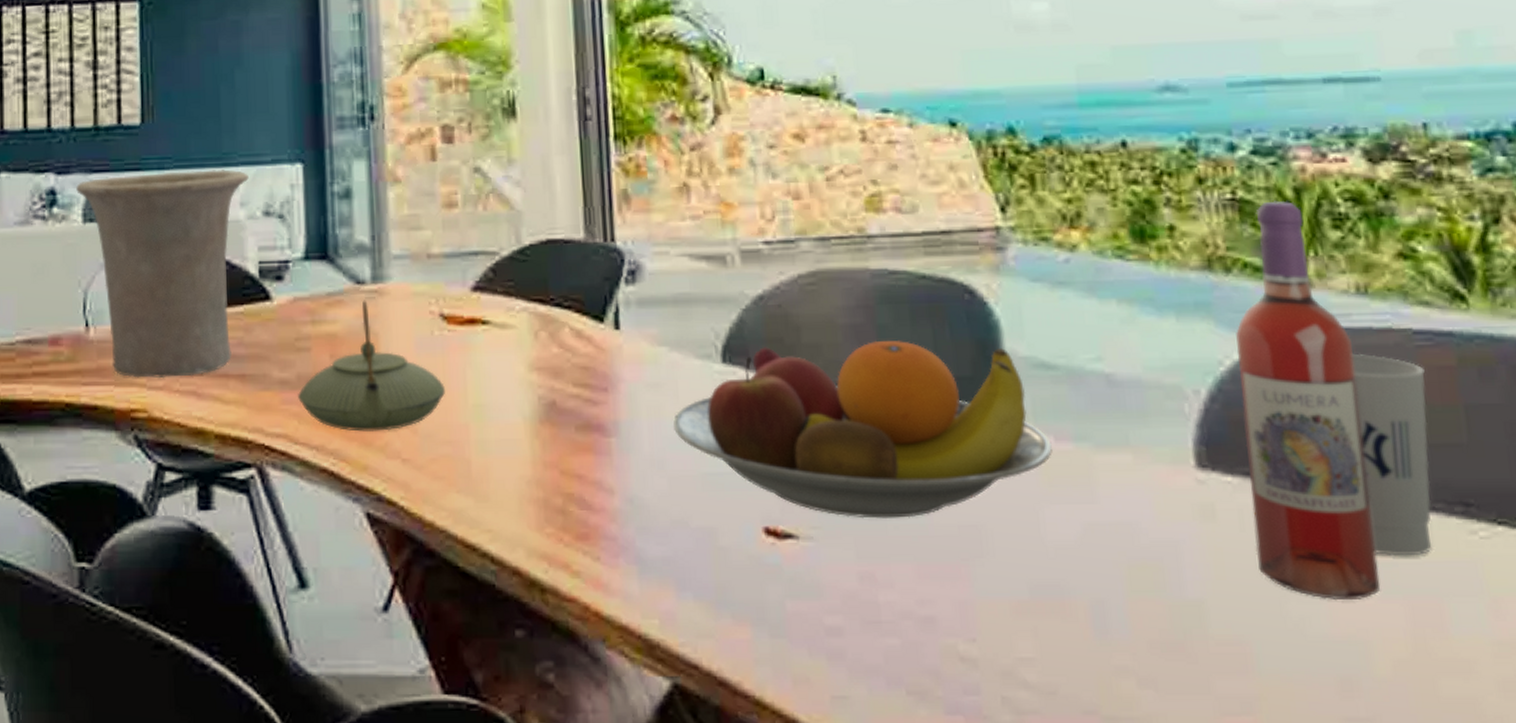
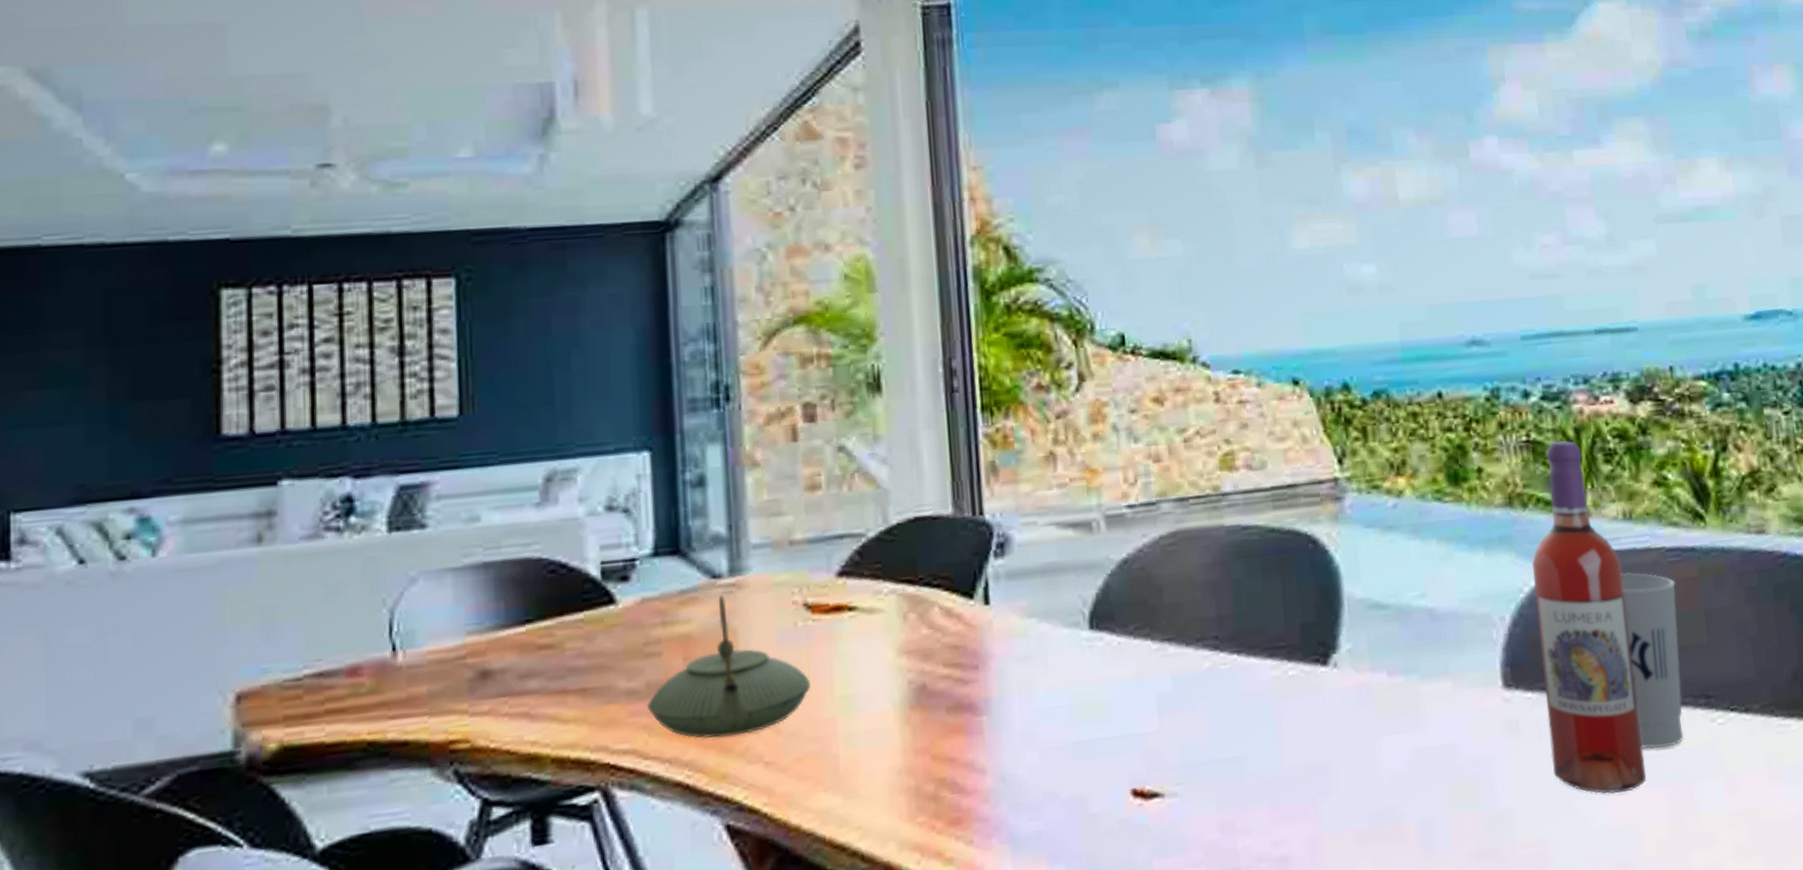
vase: present [76,169,249,379] -> none [379,462,588,705]
fruit bowl: present [673,341,1052,519] -> none [1043,592,1386,770]

